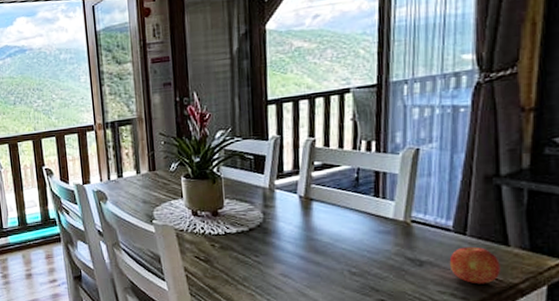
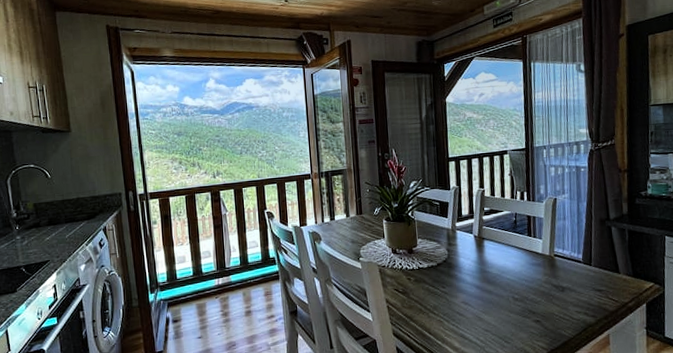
fruit: present [449,246,501,284] -> none [581,274,616,305]

